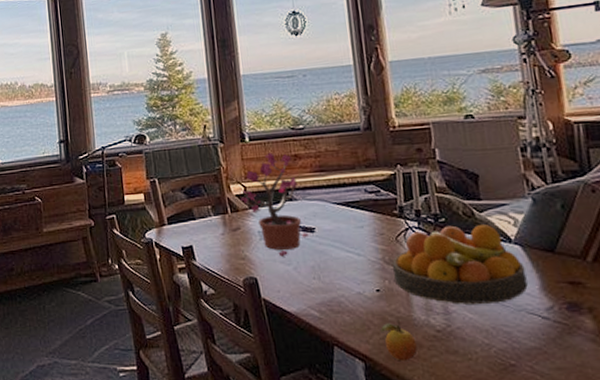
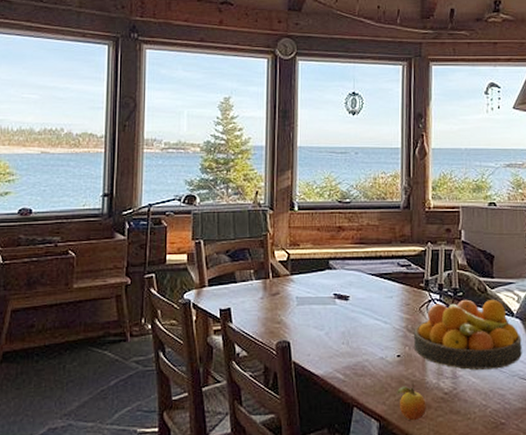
potted plant: present [240,152,308,257] -> none [282,222,342,322]

